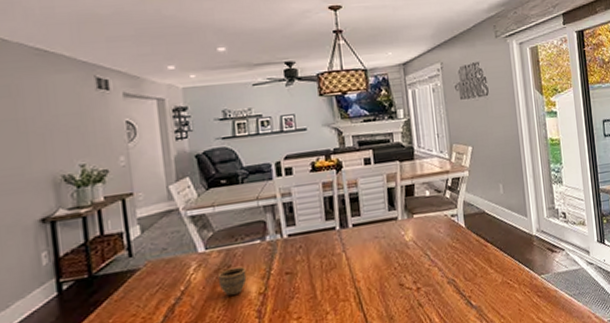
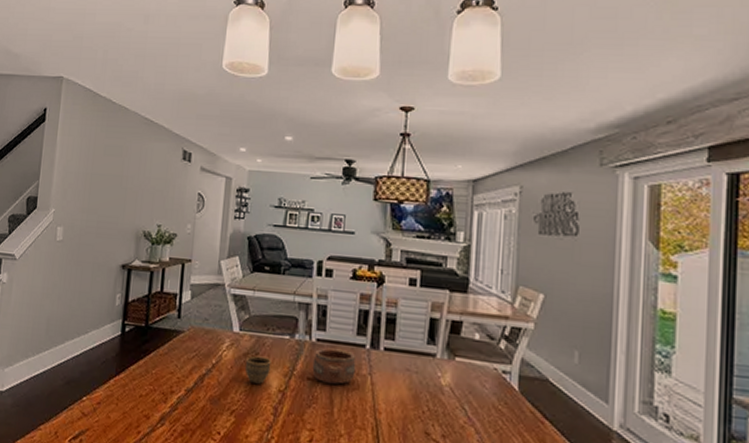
pottery: none [288,236,331,273] -> present [312,347,356,385]

